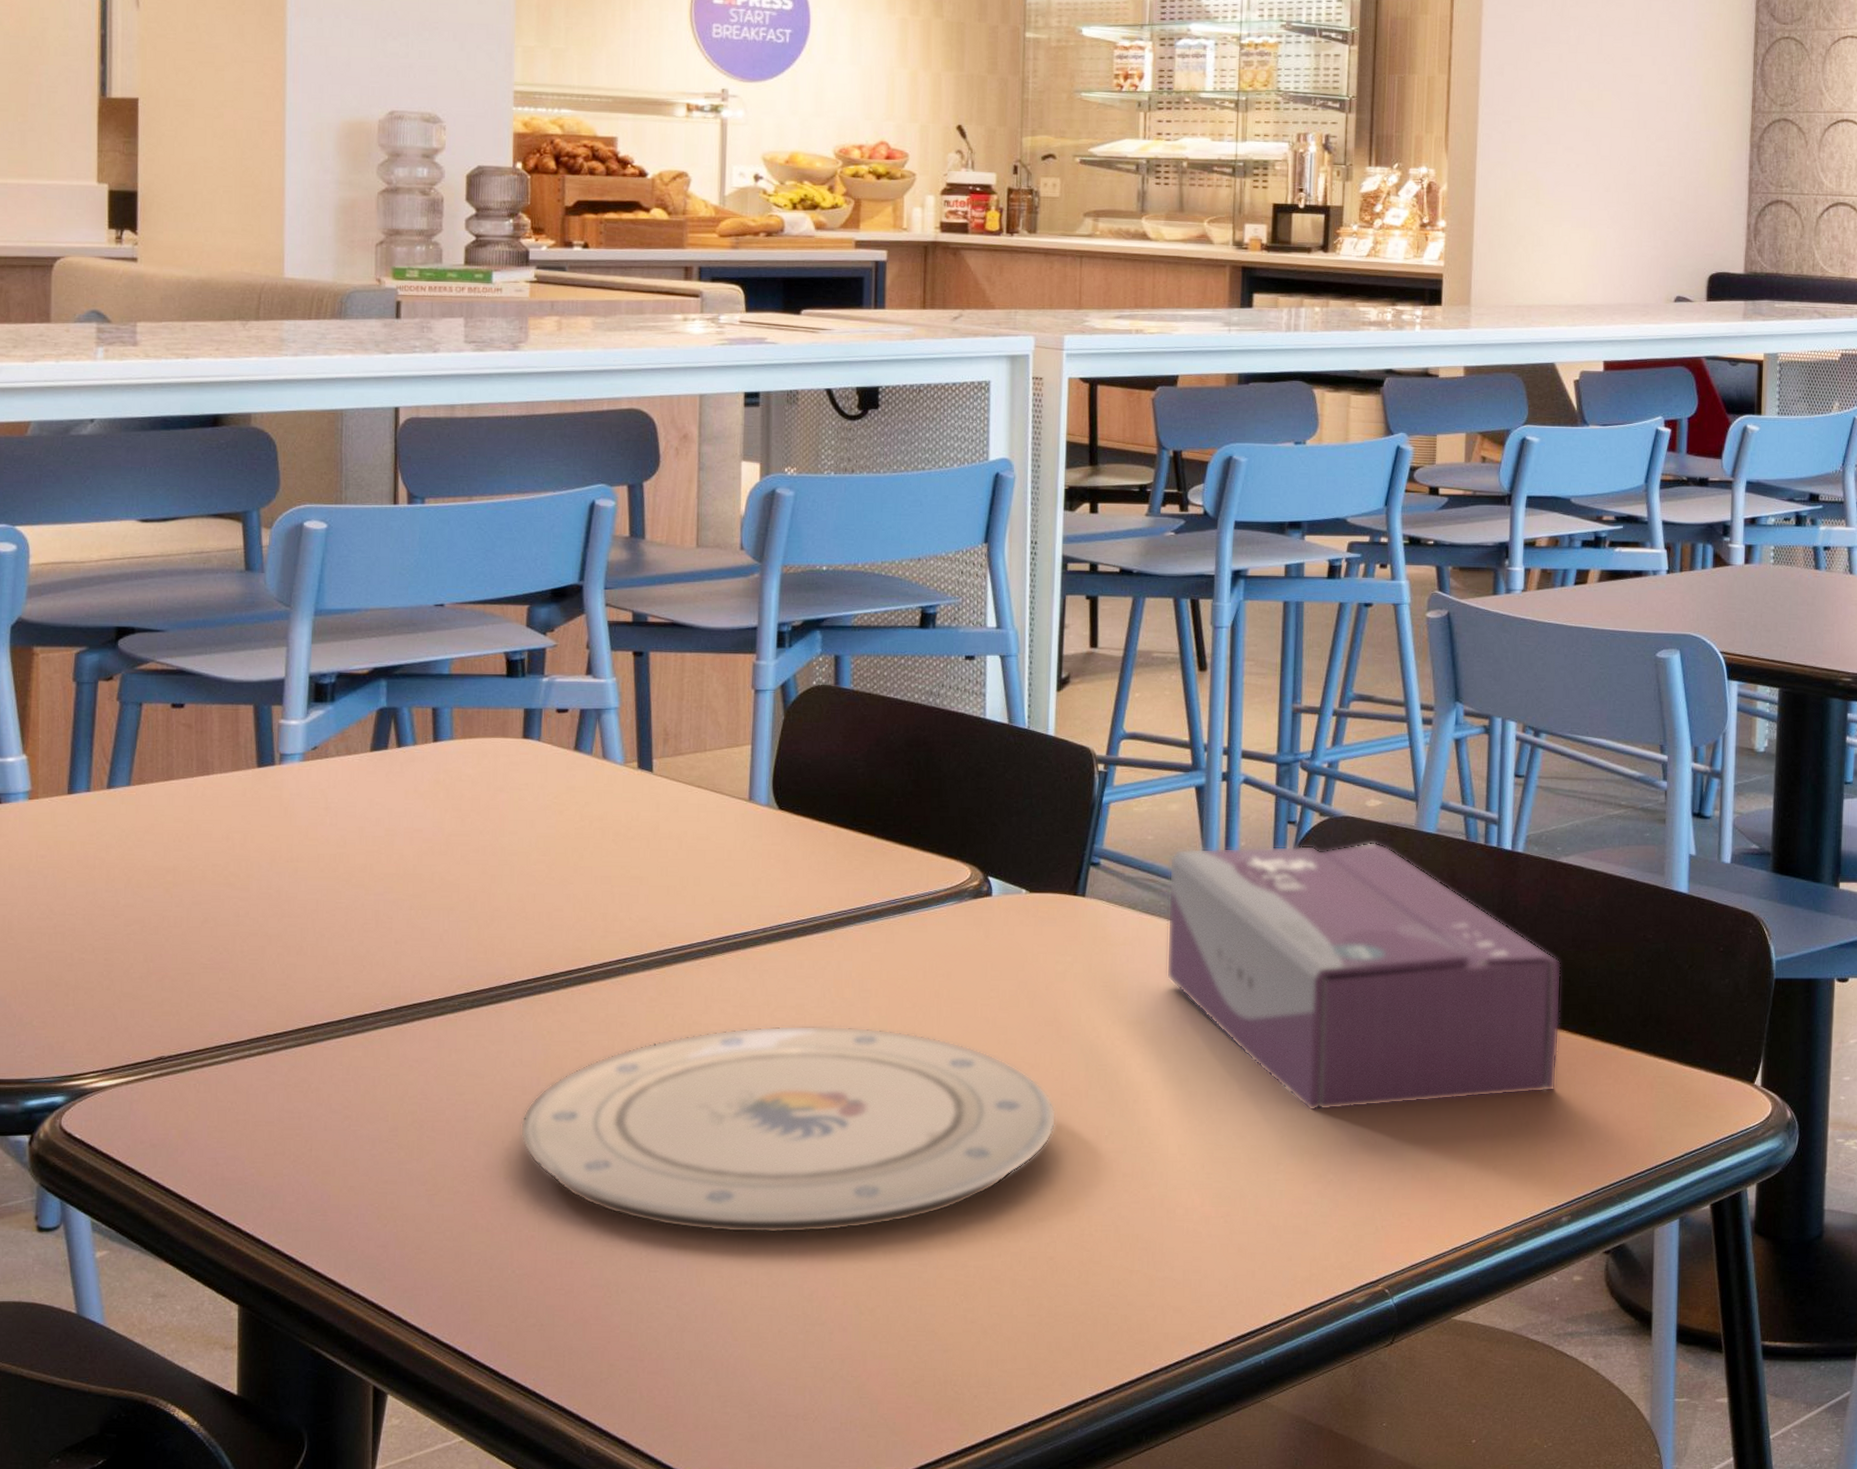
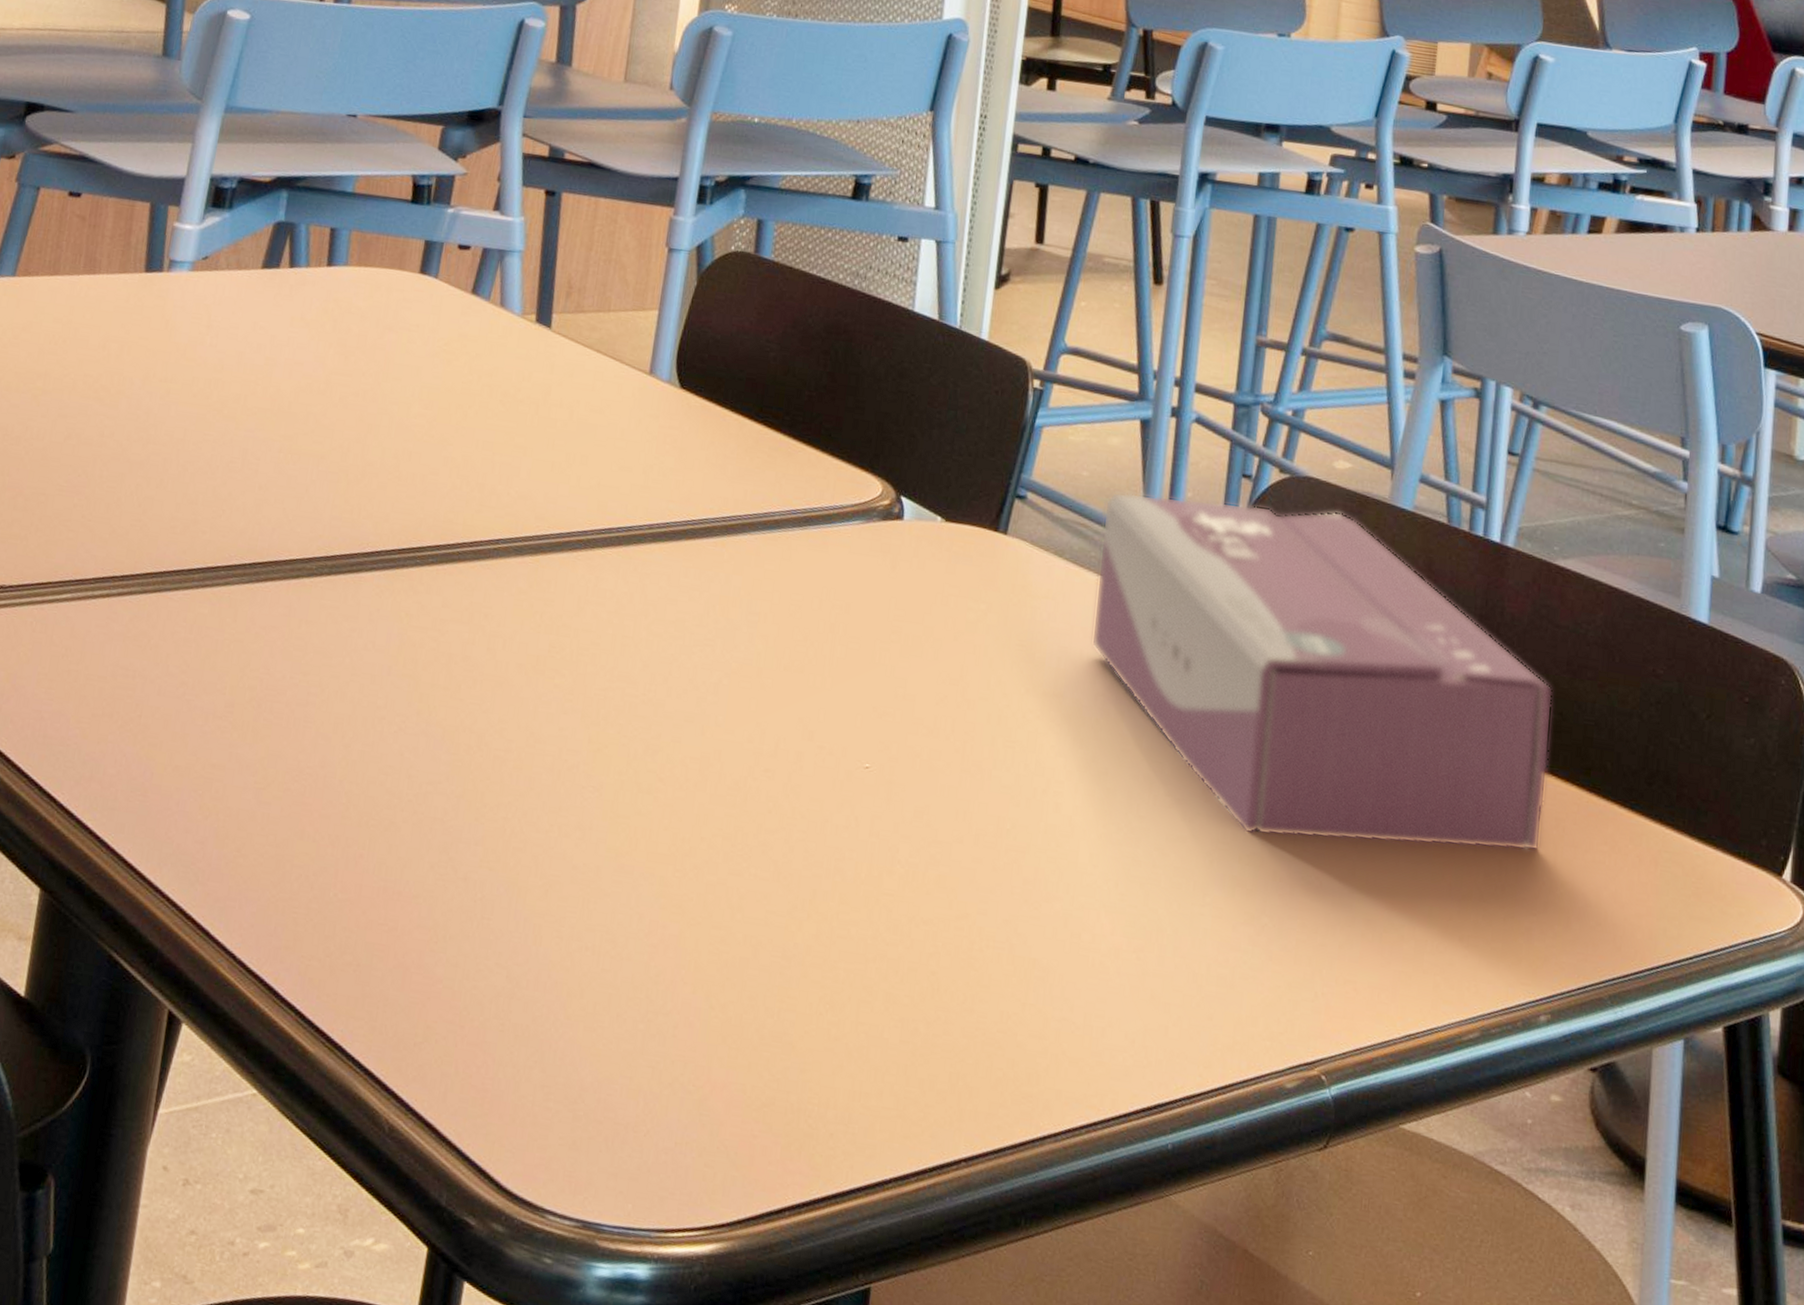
plate: present [520,1025,1057,1233] -> none [362,638,954,902]

